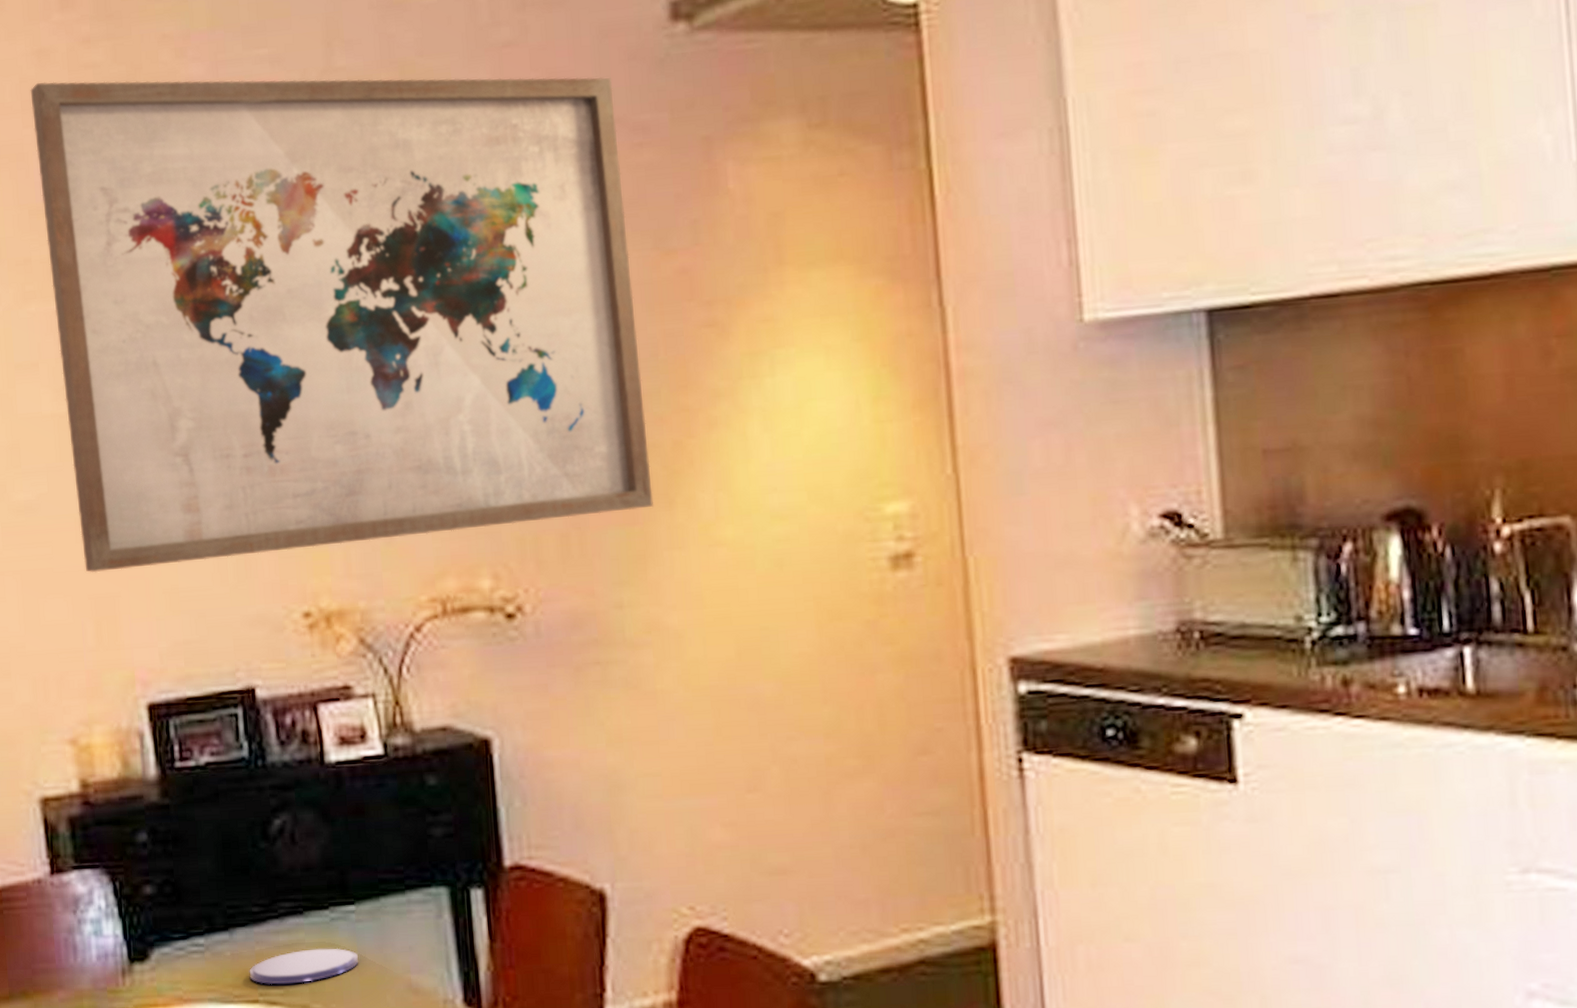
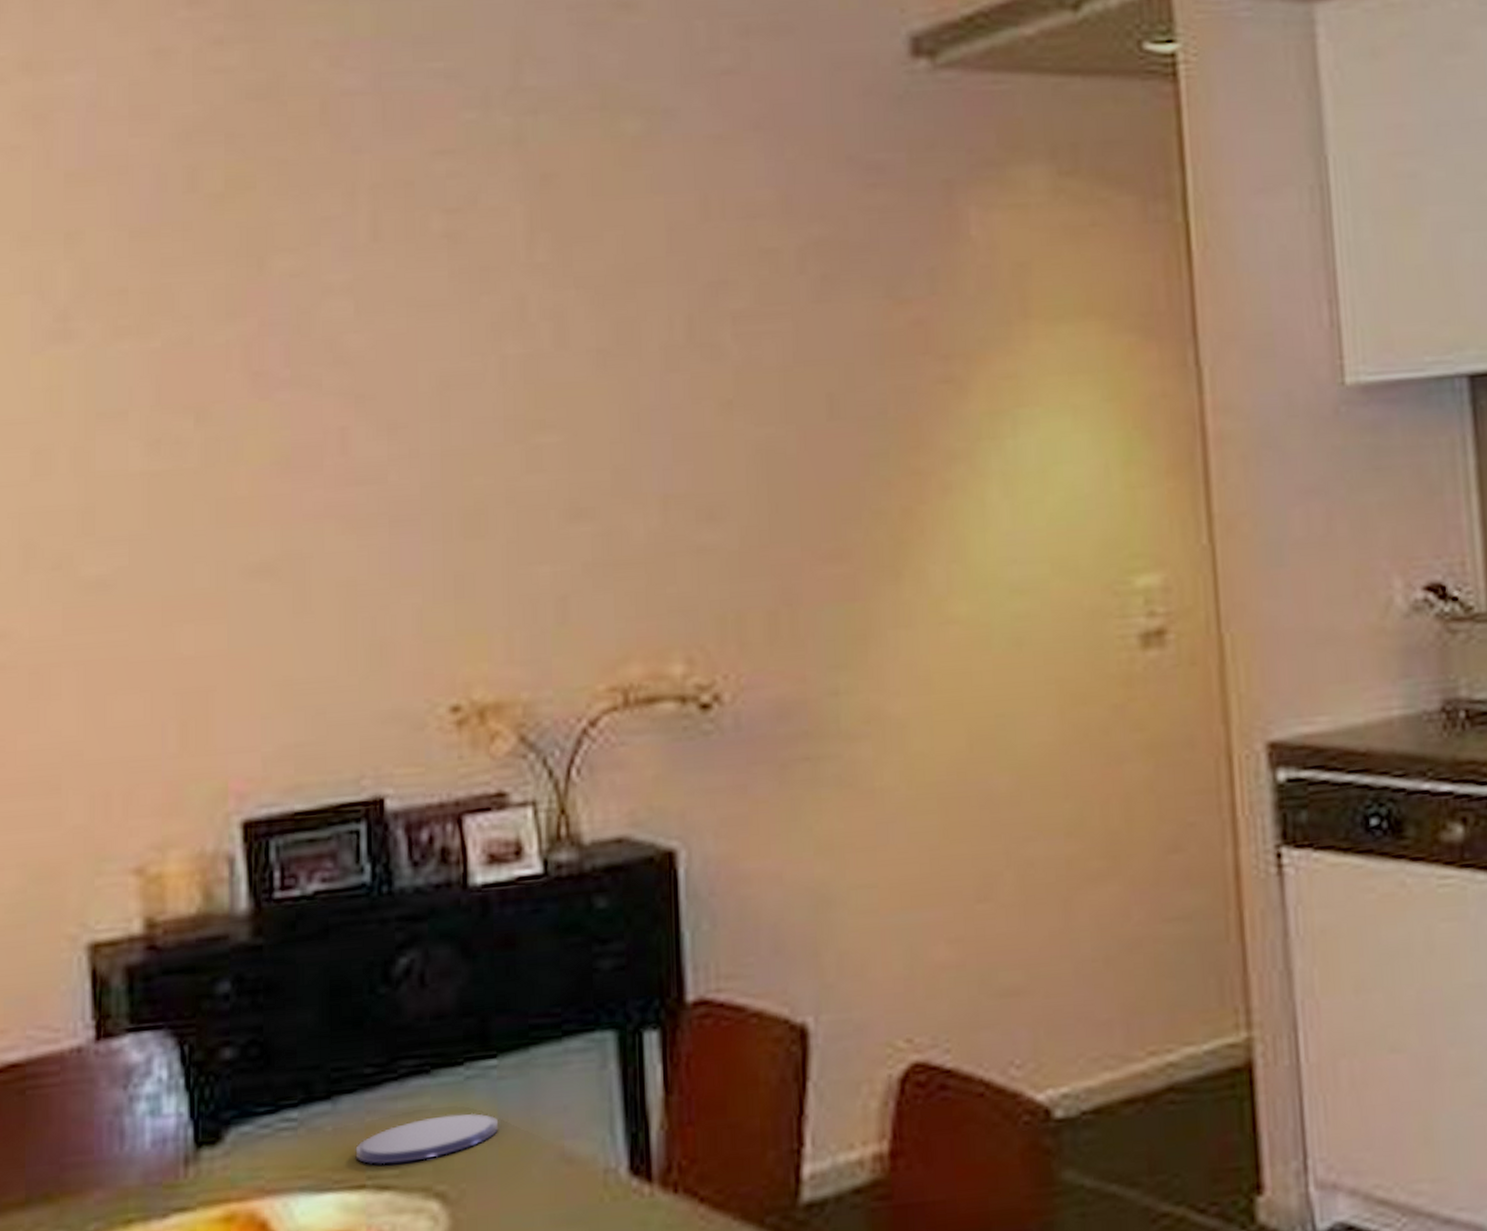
wall art: present [30,77,653,573] -> none [142,86,877,663]

